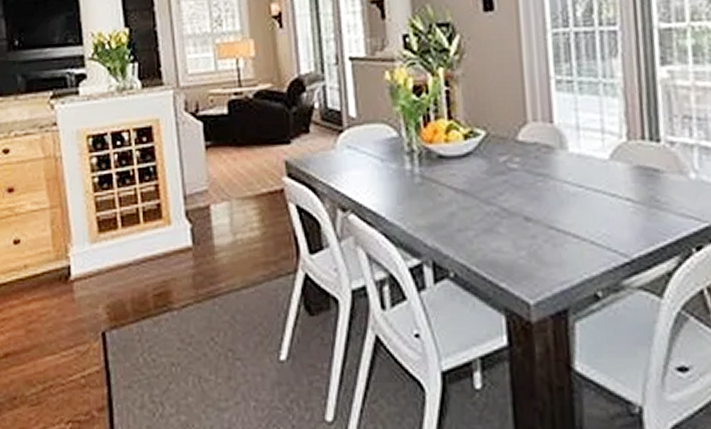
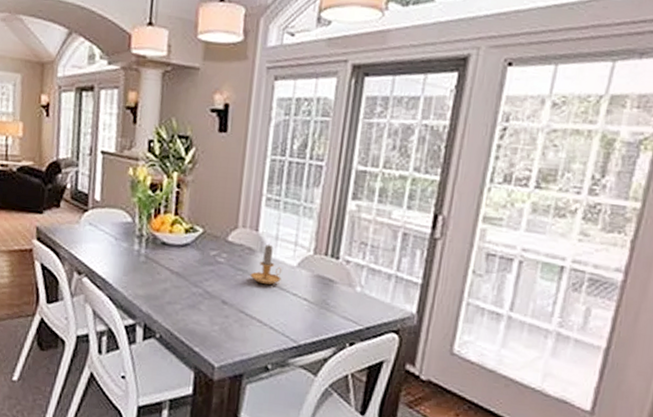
candlestick: none [553,136,593,189] -> present [250,244,282,285]

